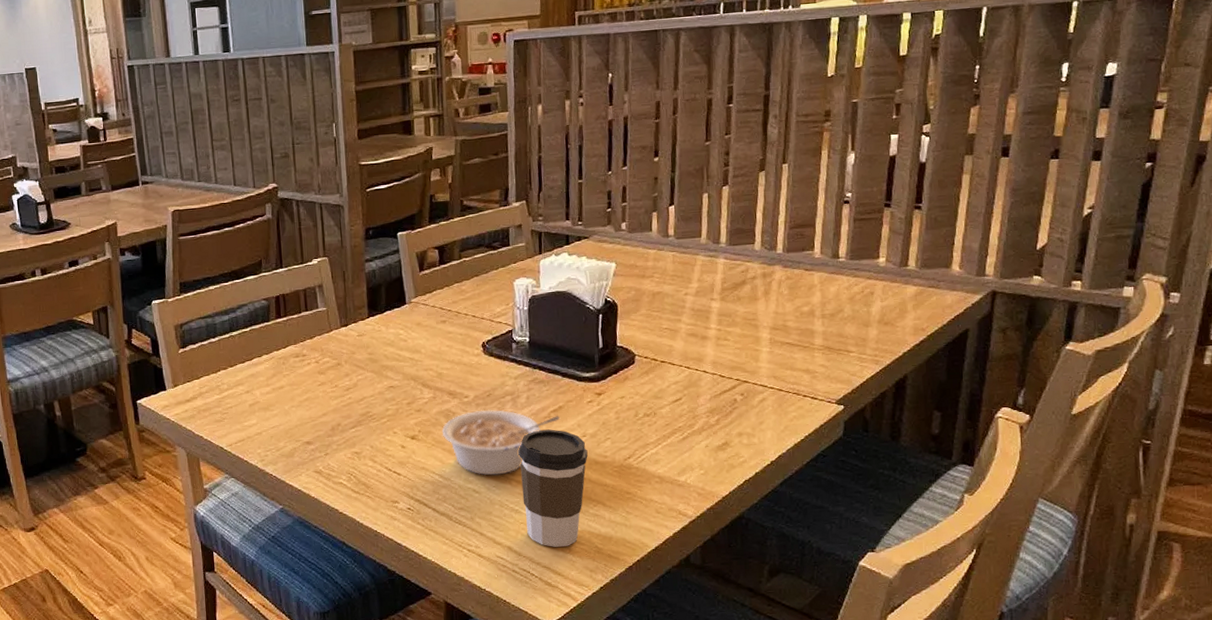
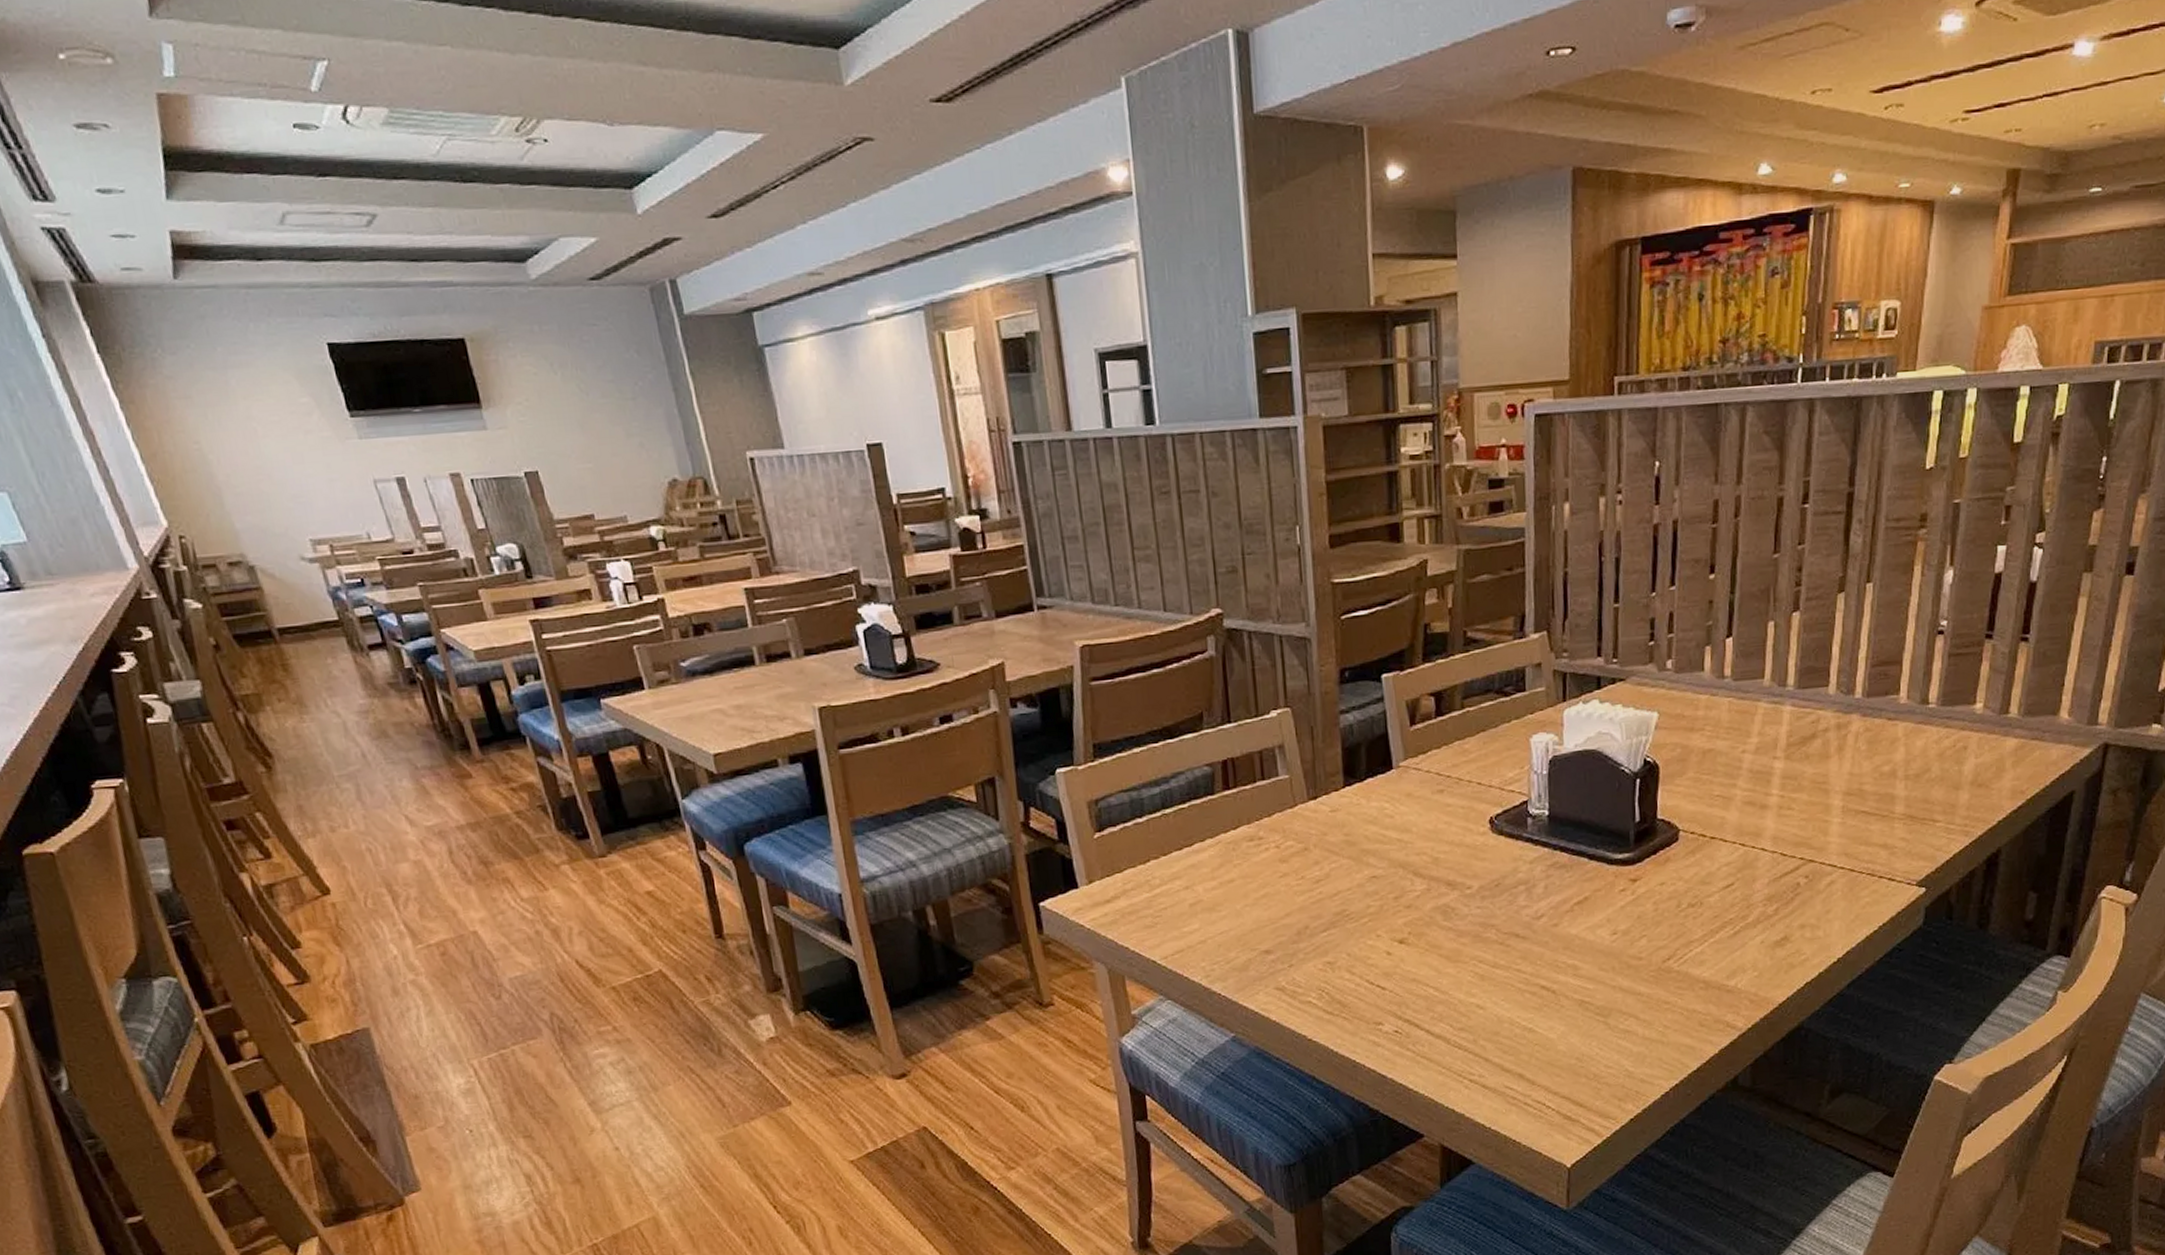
legume: present [441,409,561,476] -> none [1437,902,1586,987]
coffee cup: present [518,429,588,547] -> none [1533,926,1619,1073]

